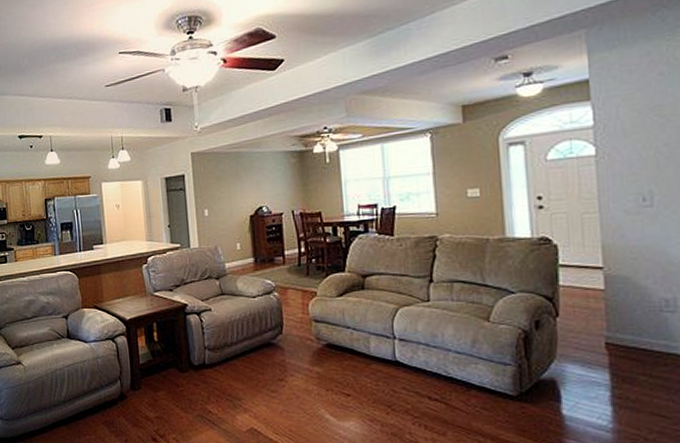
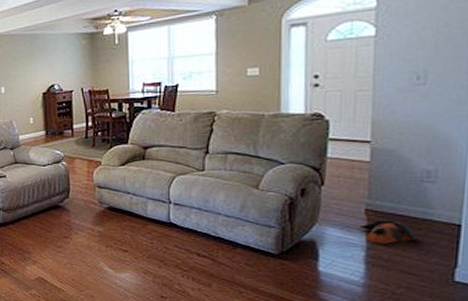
bag: none [600,353,664,382] -> present [358,219,417,244]

